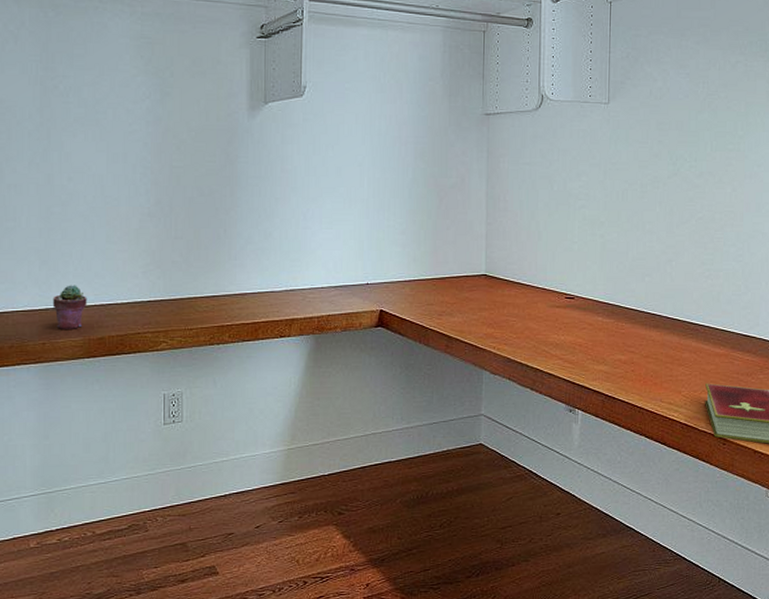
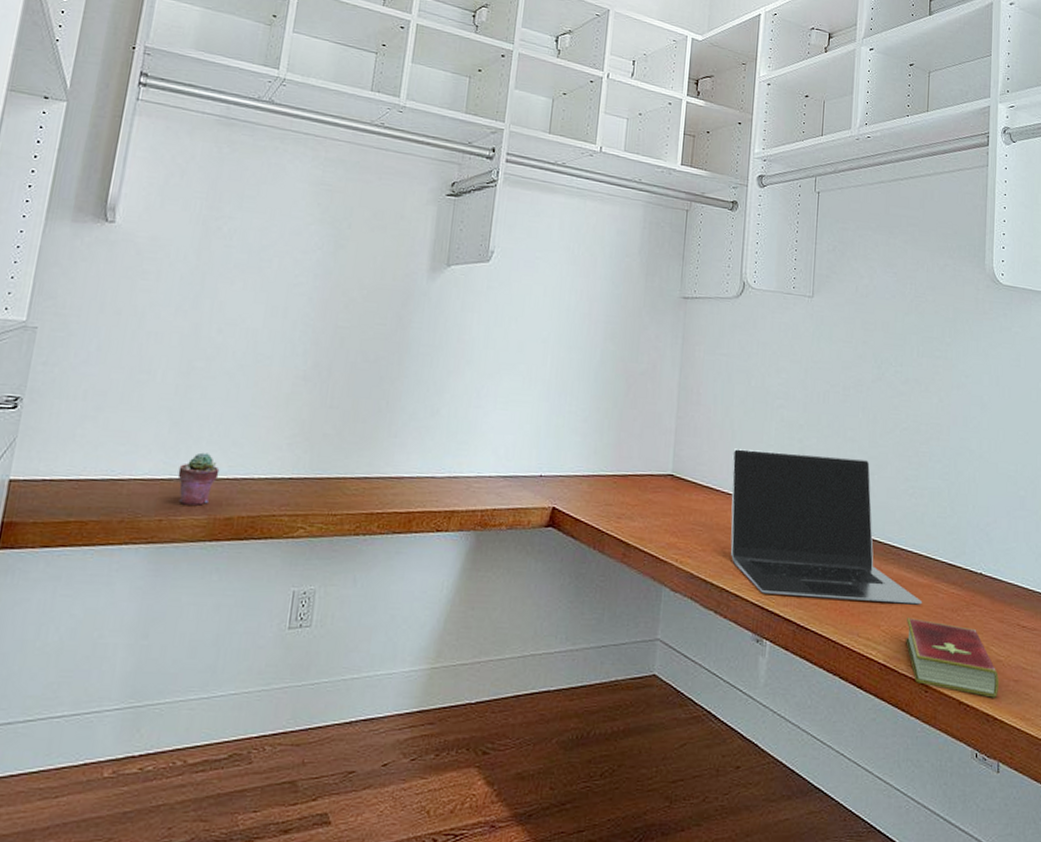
laptop: none [539,248,719,372] -> present [730,449,922,605]

